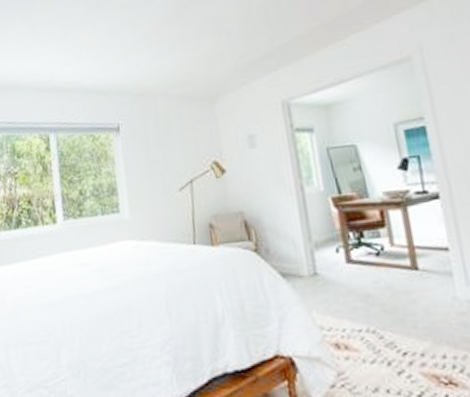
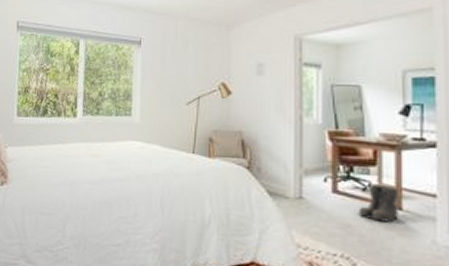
boots: none [375,245,417,286] -> present [358,183,399,223]

